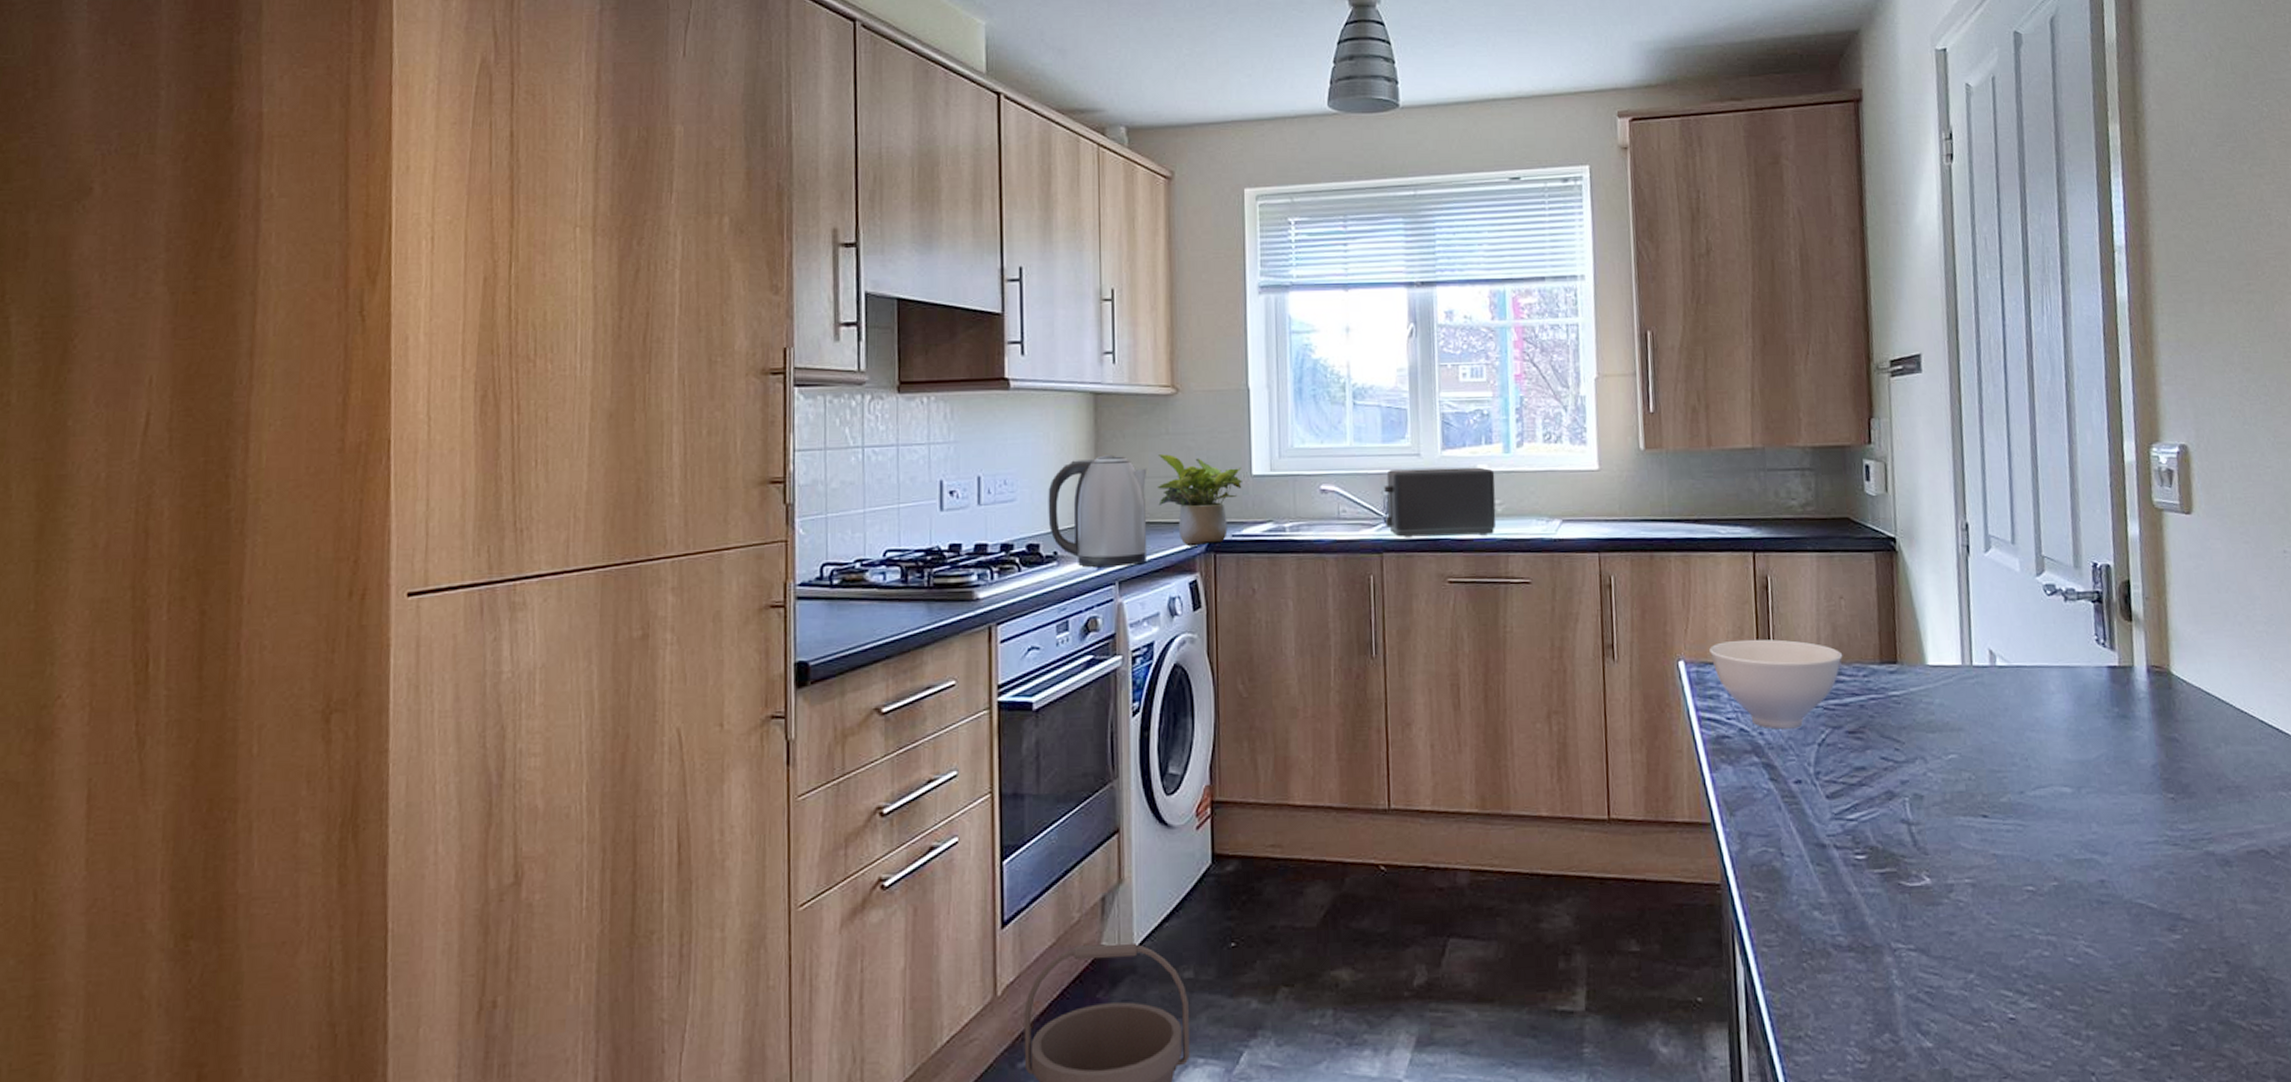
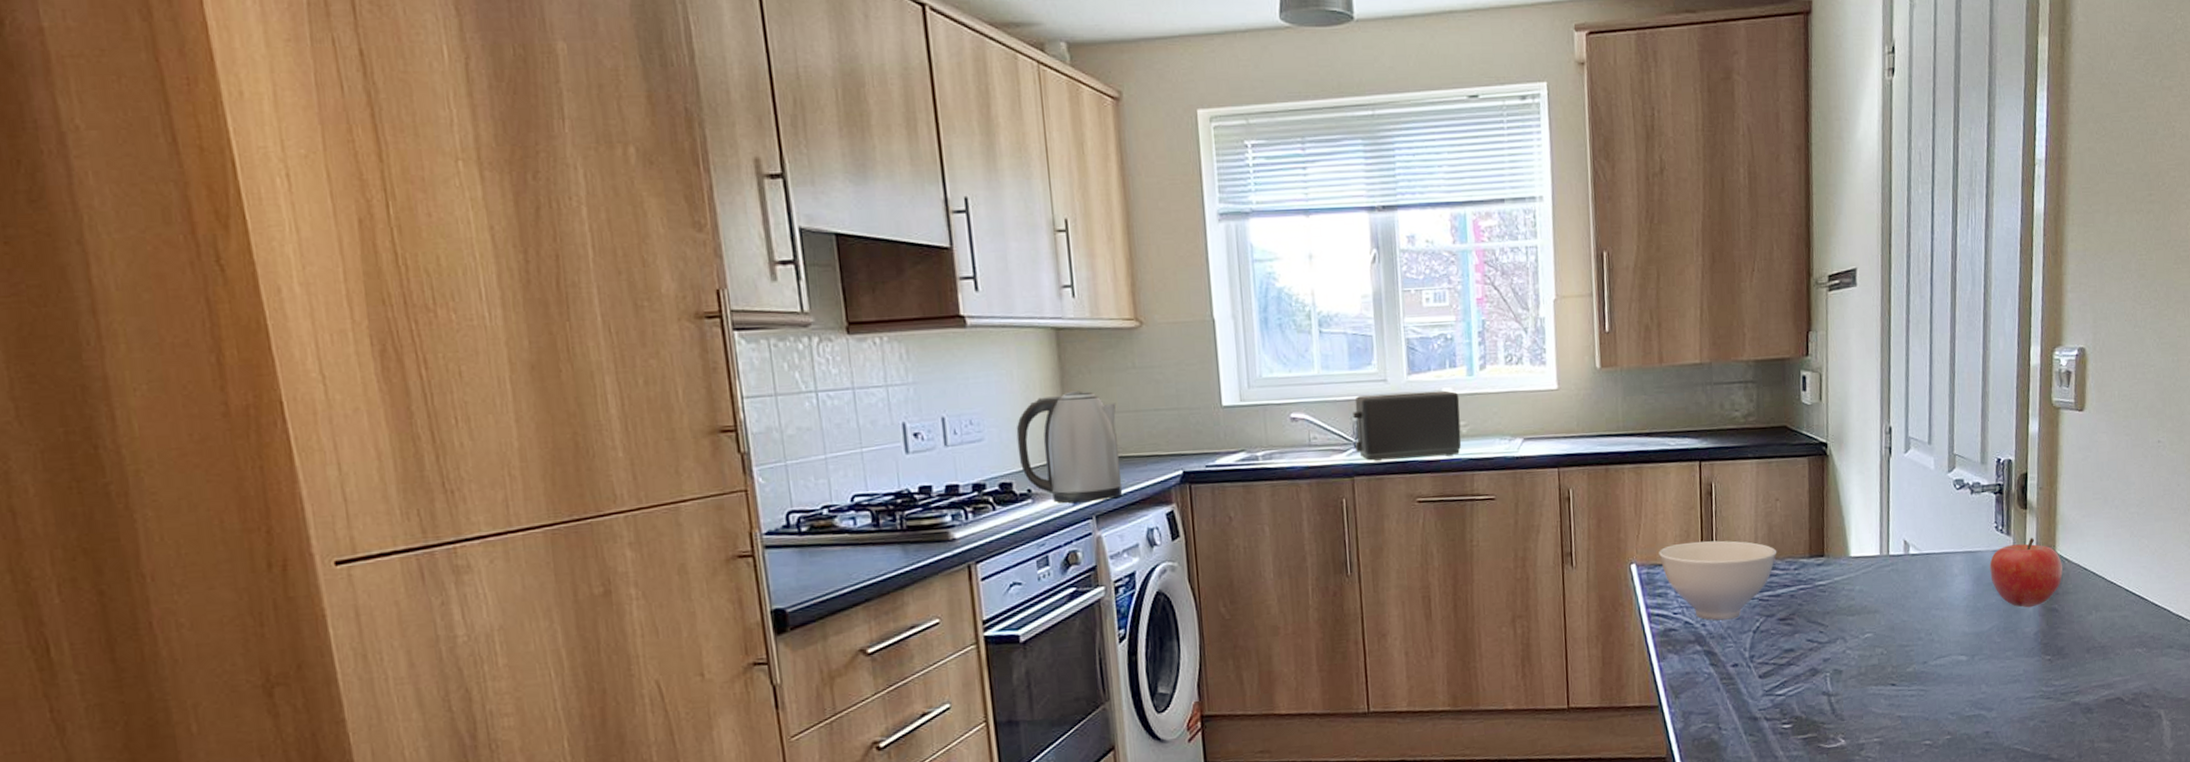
potted plant: present [1158,454,1242,547] -> none [1127,388,1213,479]
fruit: none [2092,654,2181,736] -> present [1989,538,2063,608]

